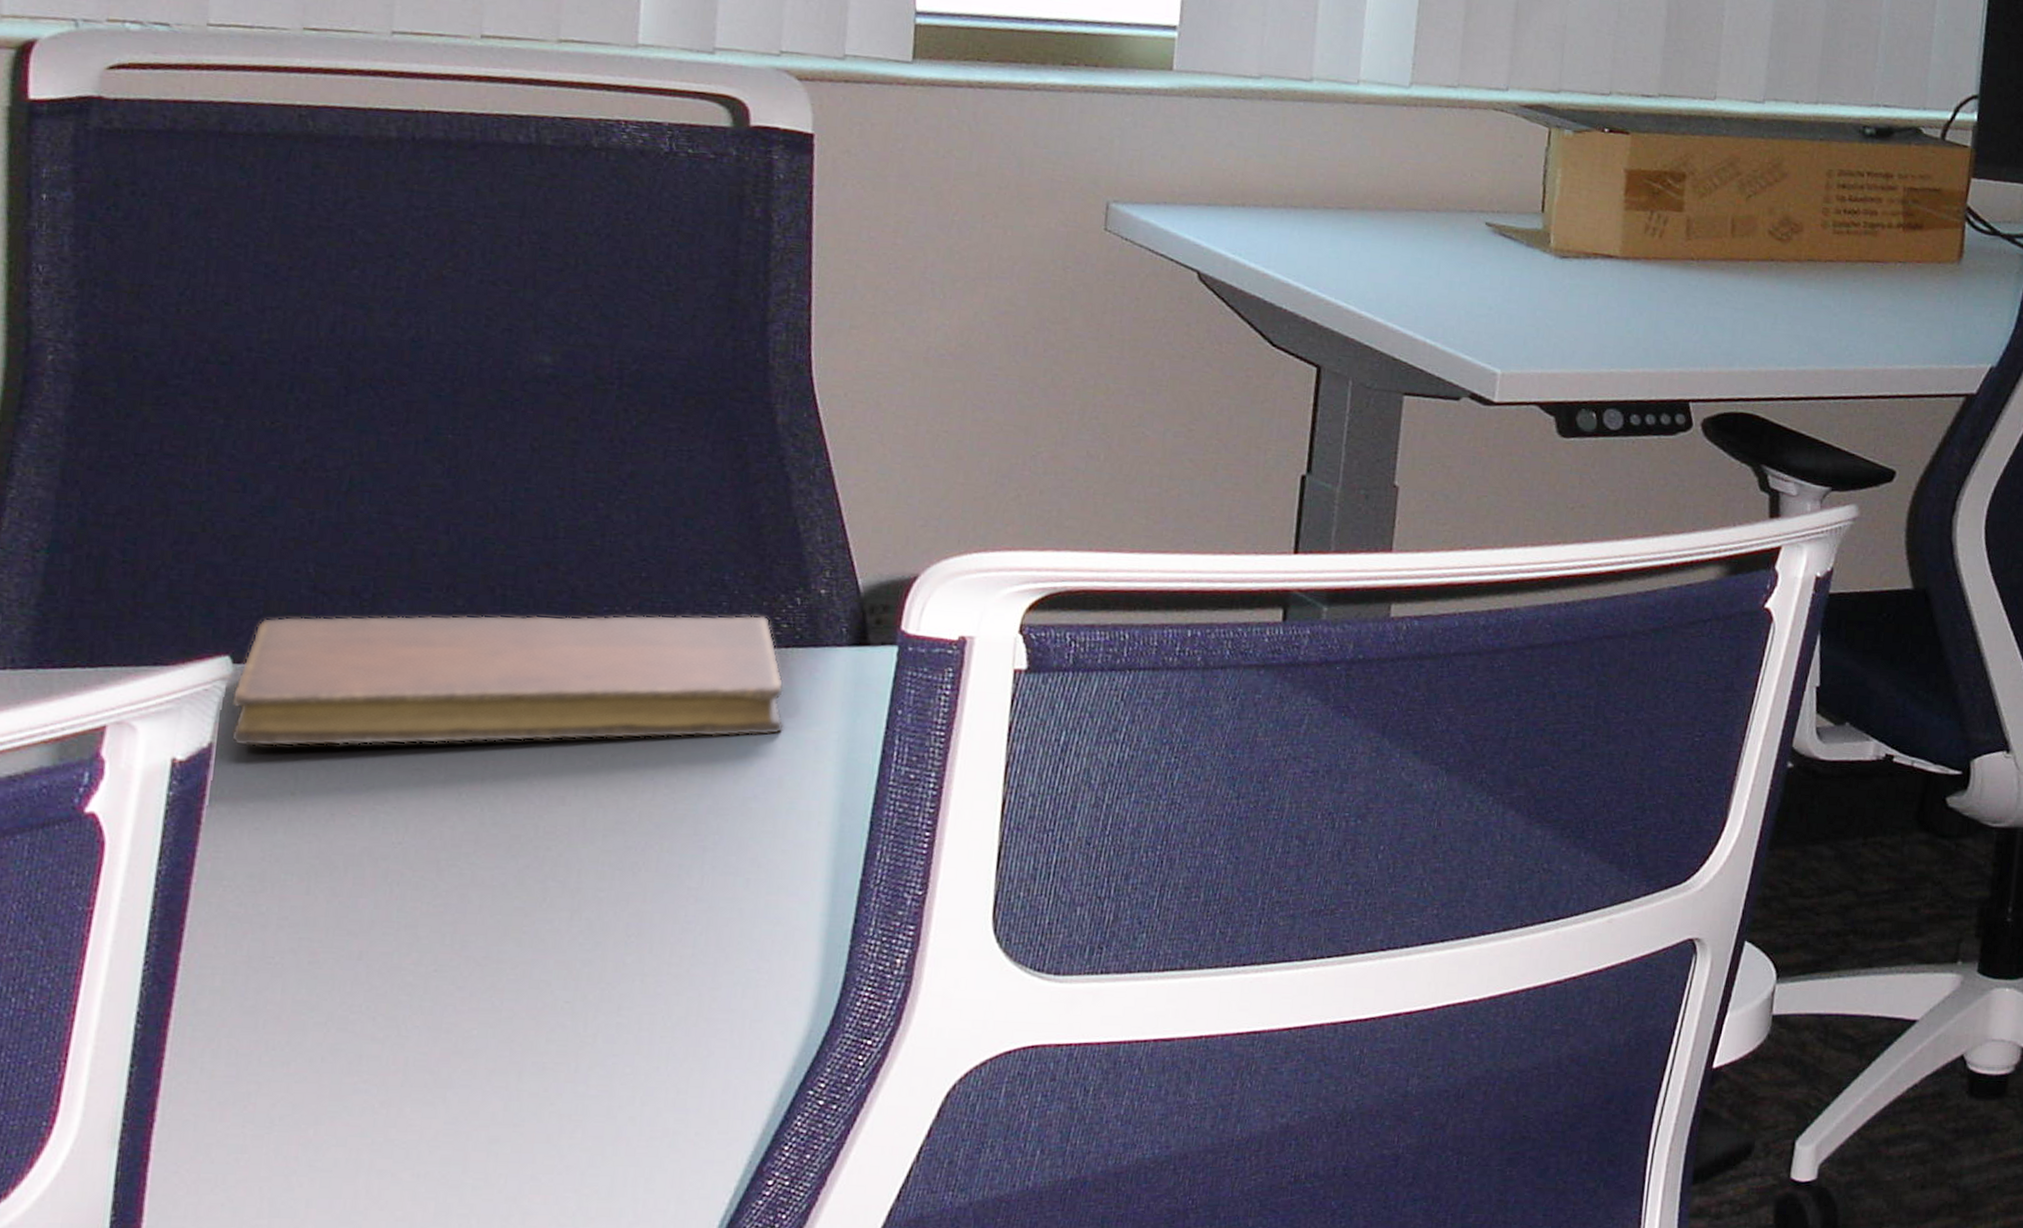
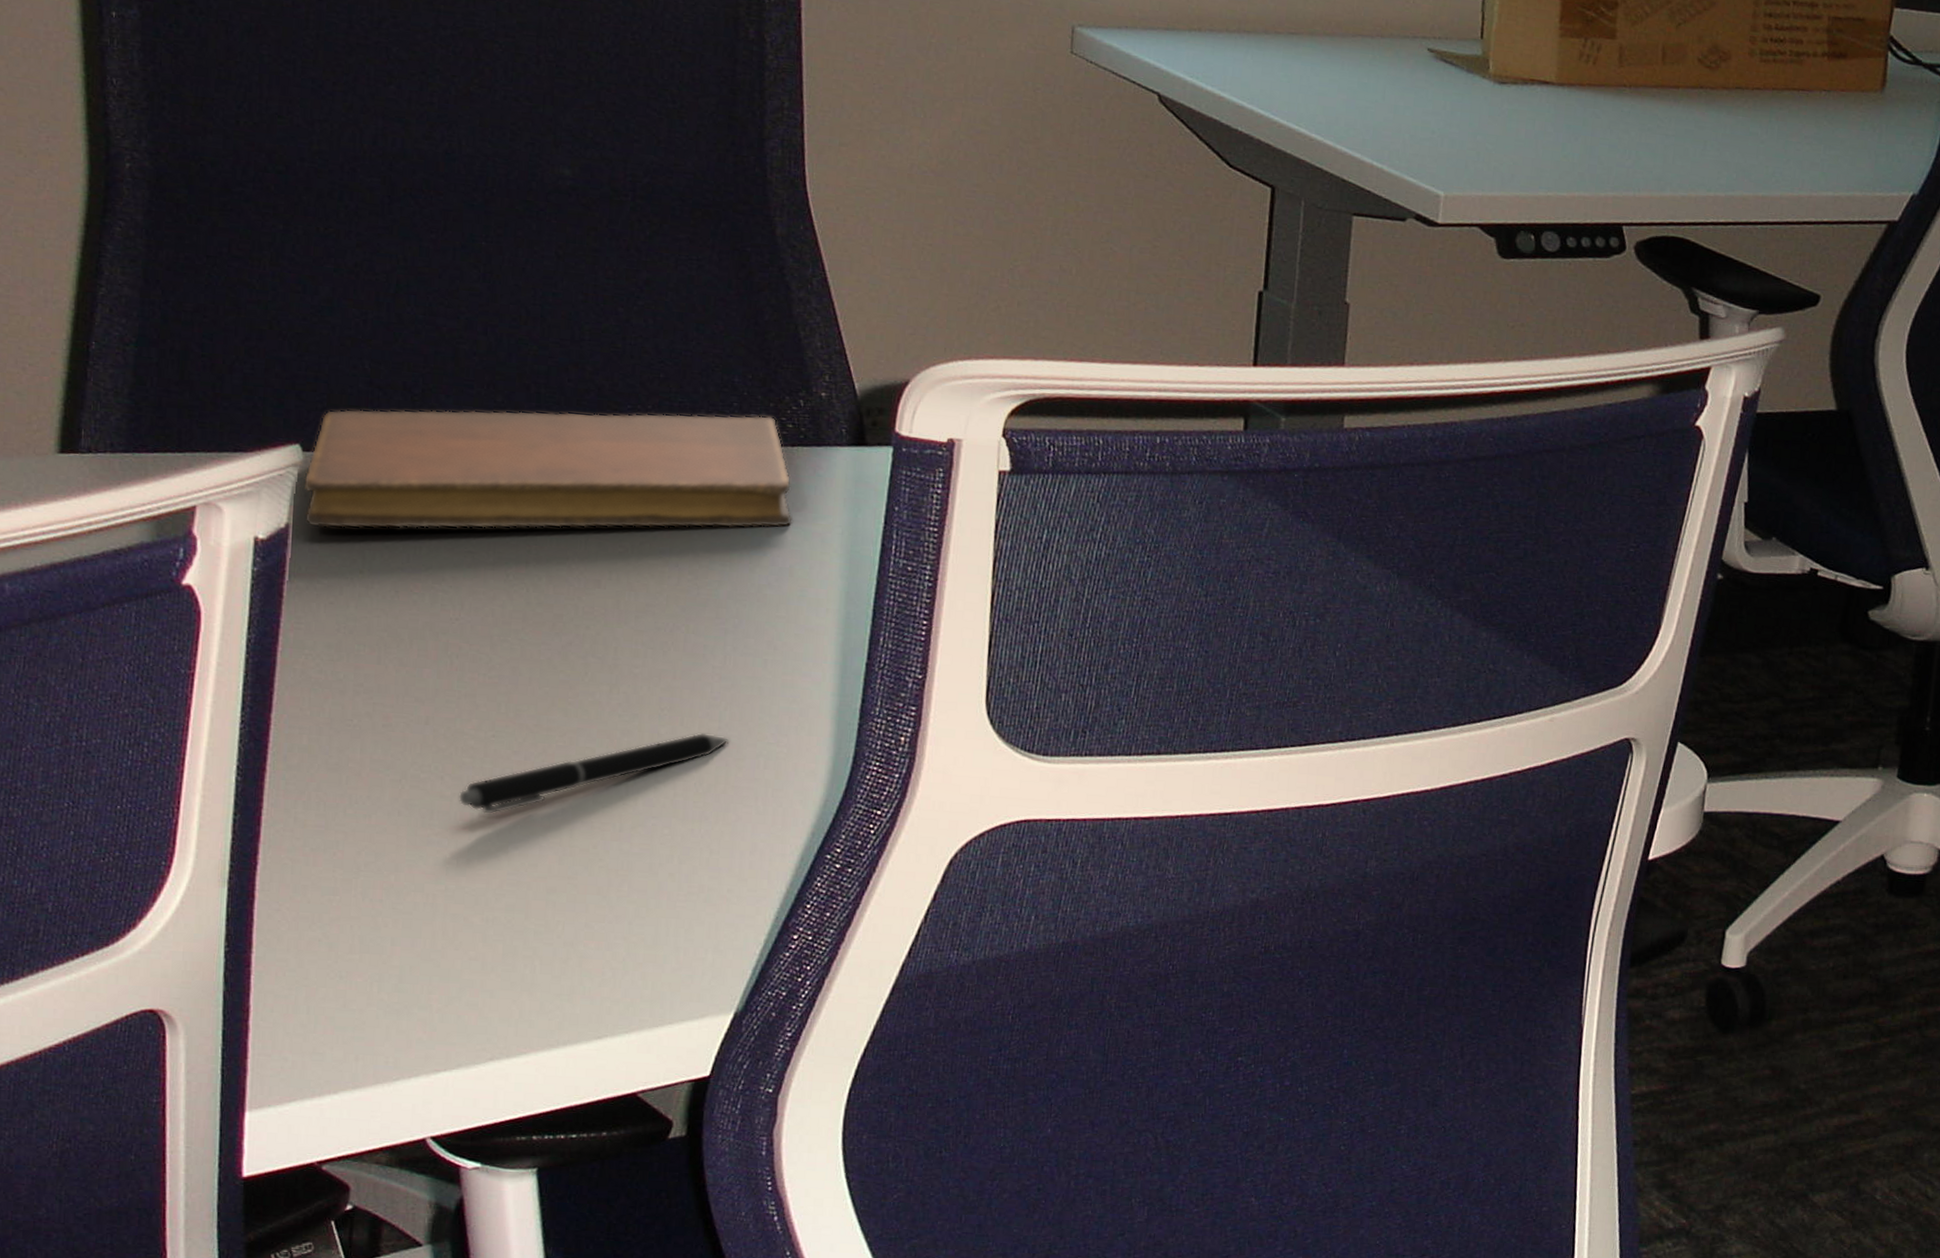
pen: none [391,960,706,1057] -> present [458,732,731,814]

